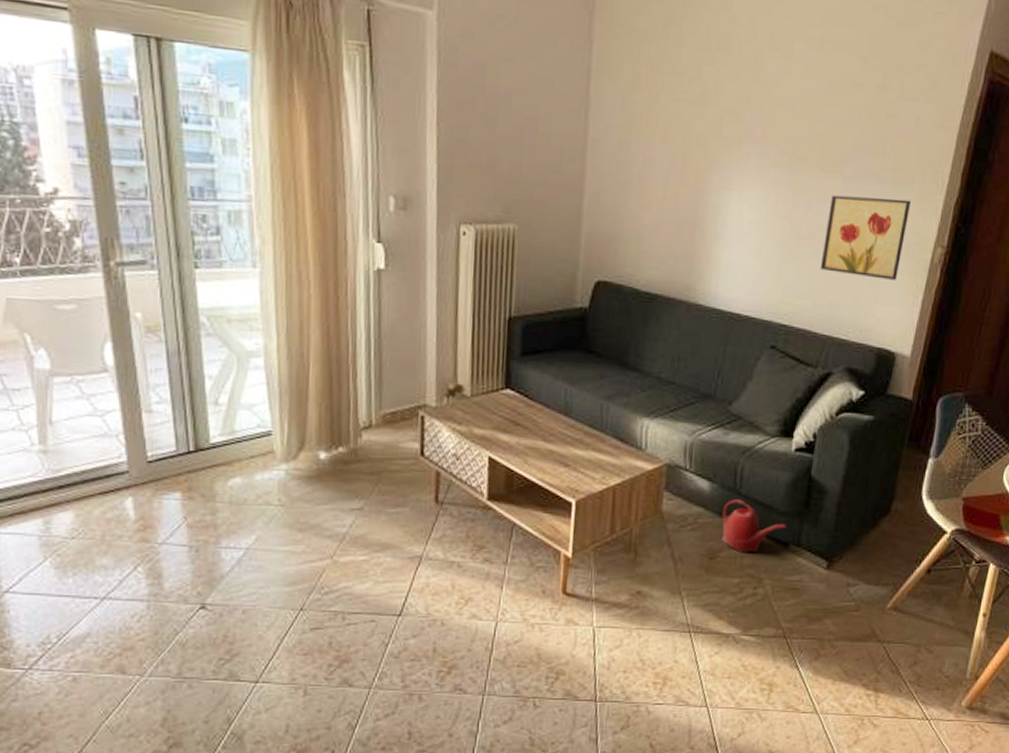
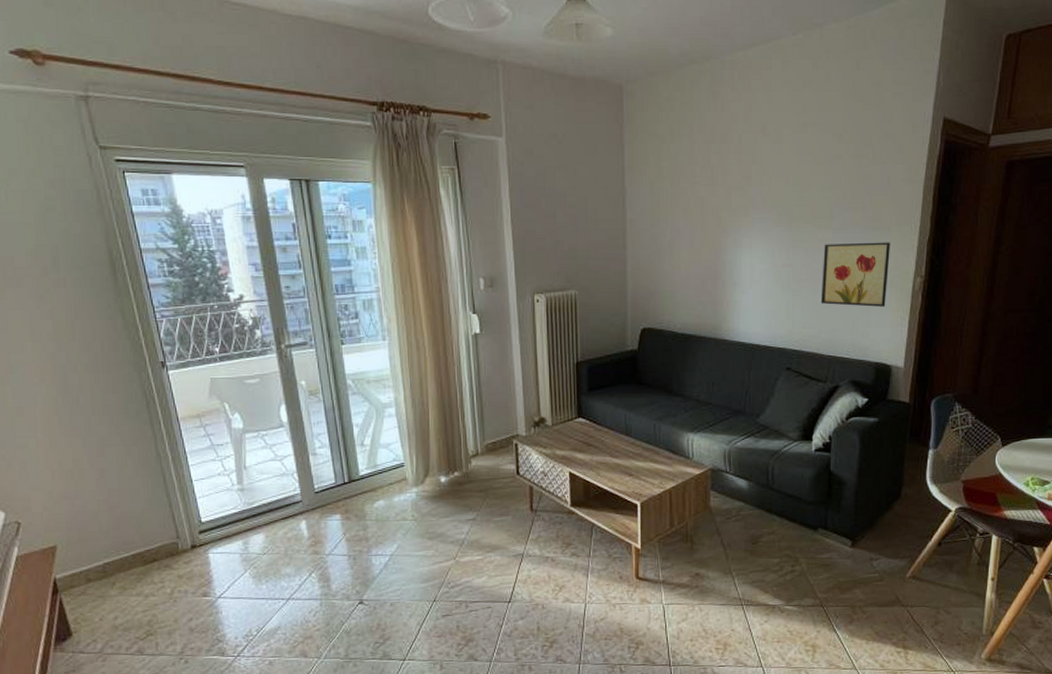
watering can: present [721,499,787,553] -> none [760,494,815,538]

